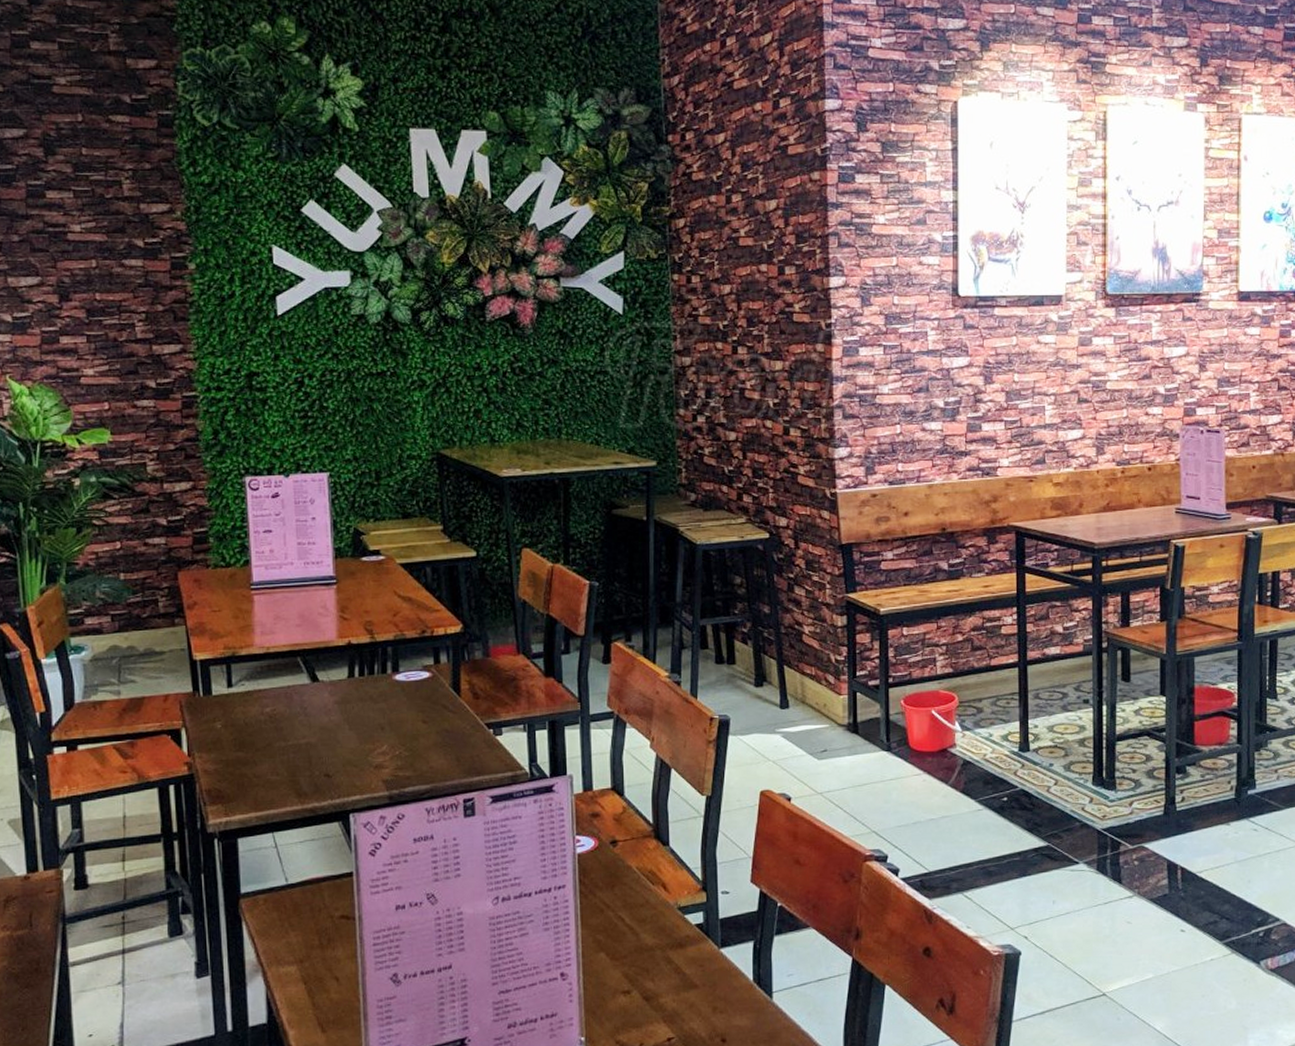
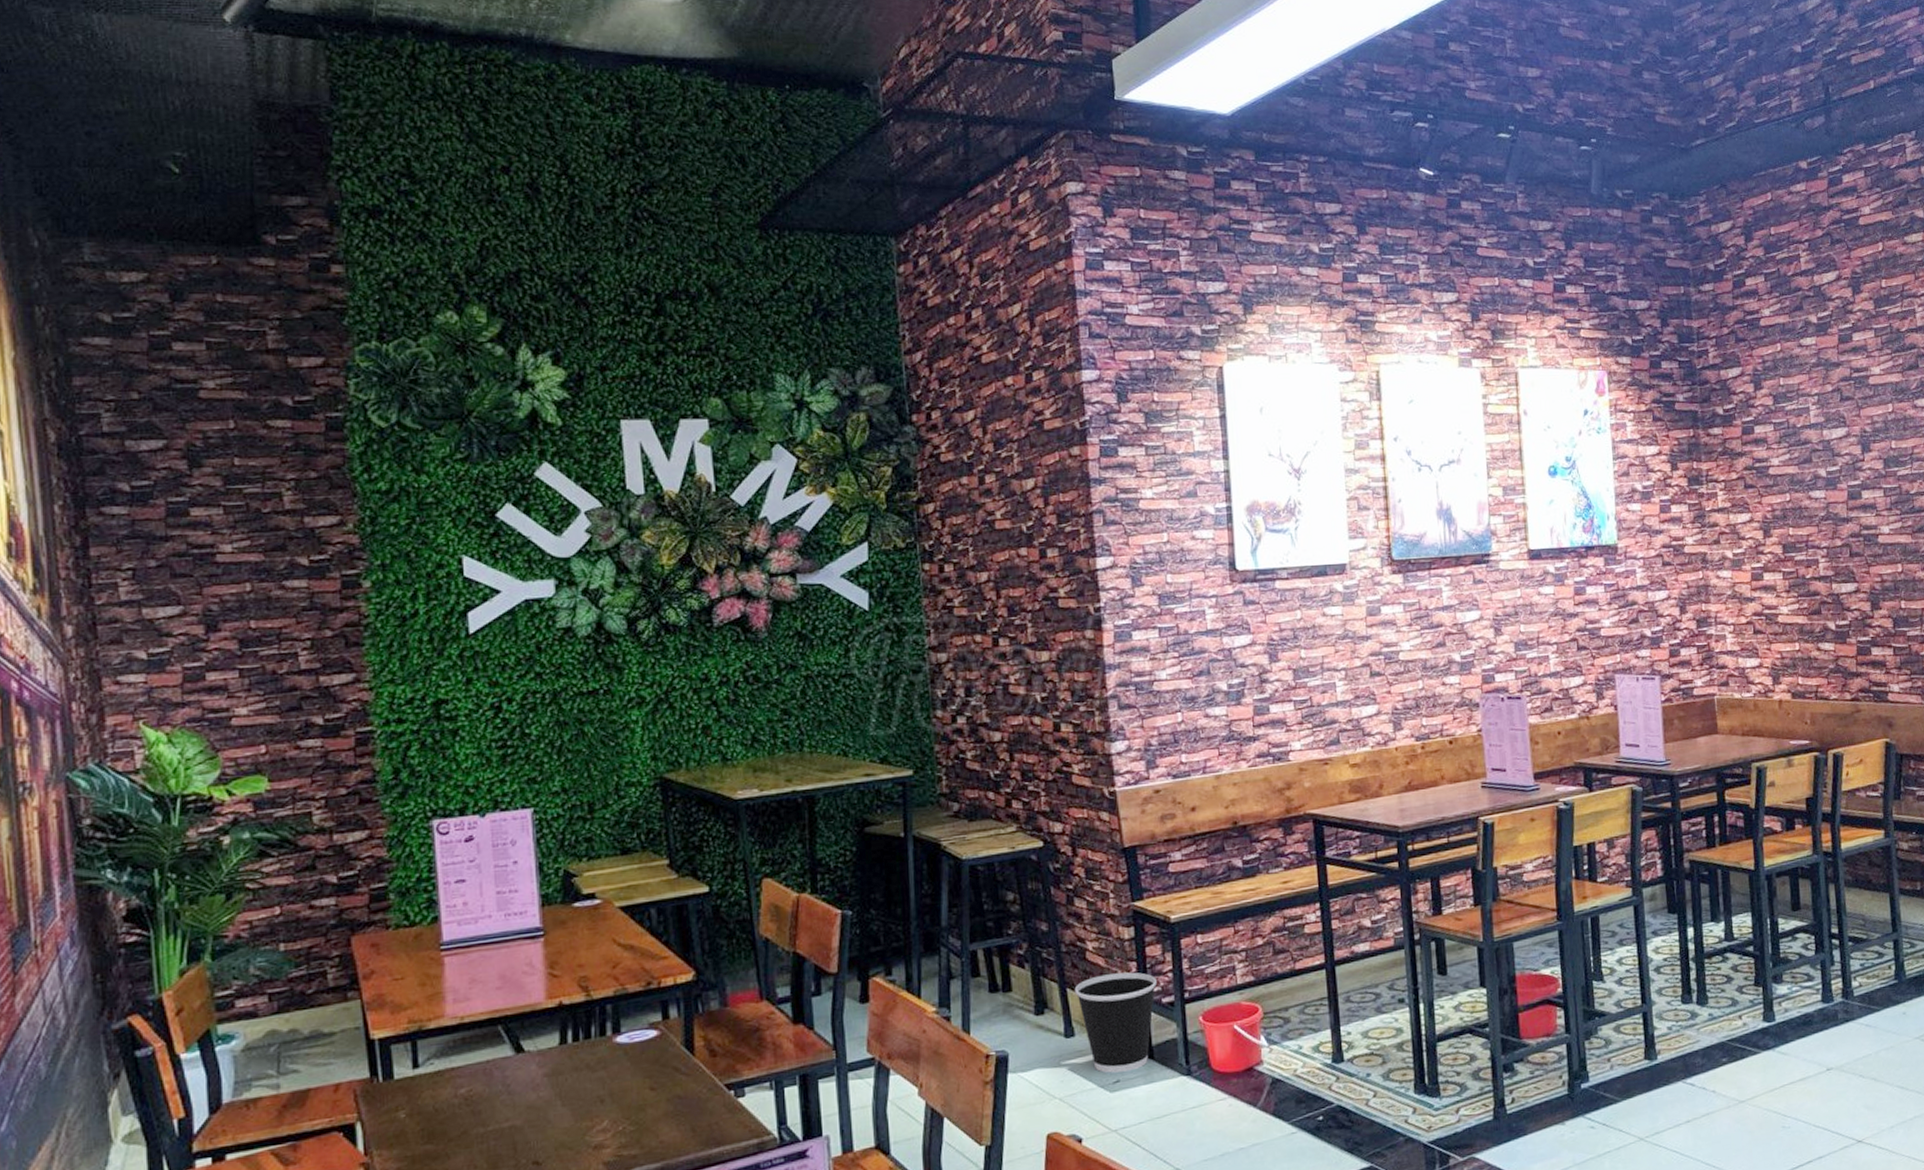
wastebasket: none [791,656,864,743] -> present [1074,972,1157,1073]

